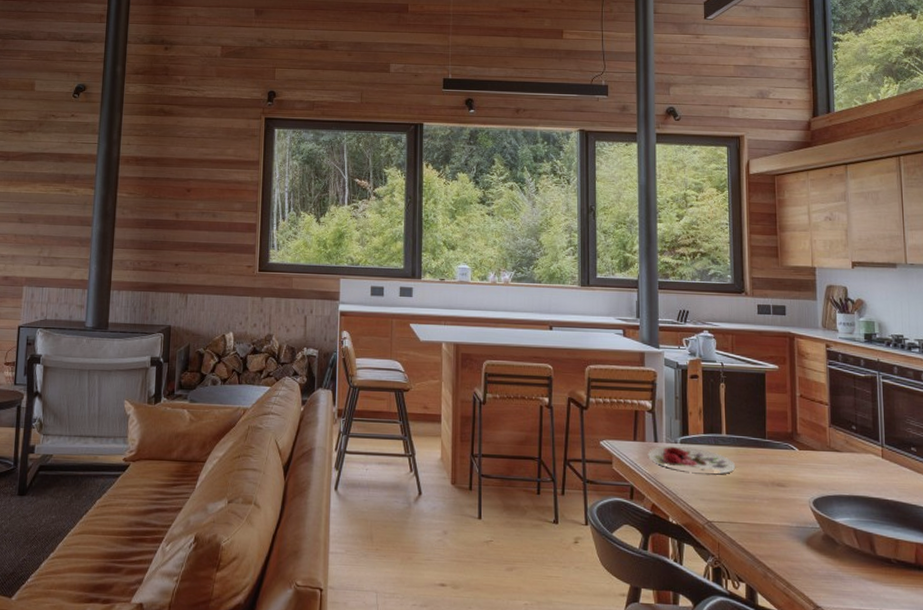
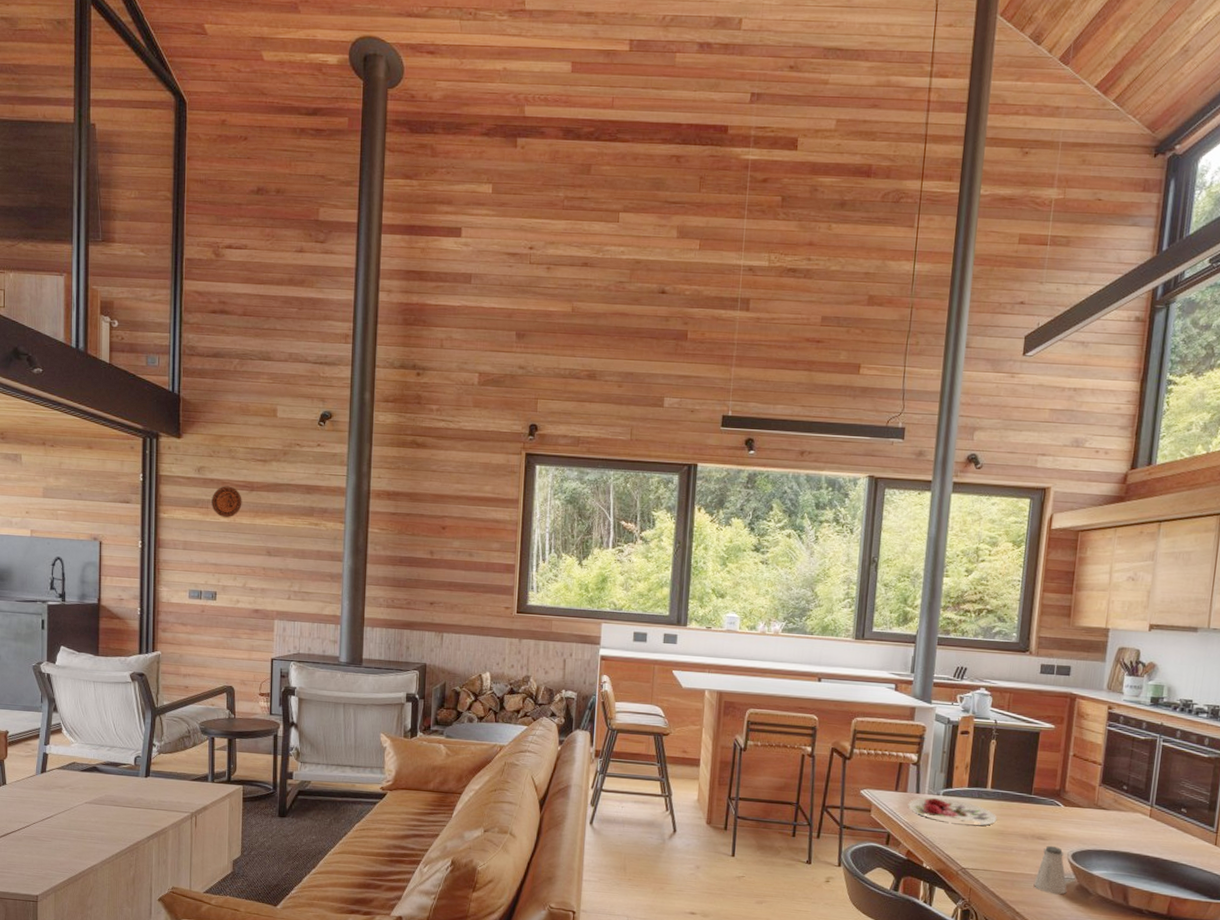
saltshaker: none [780,492,814,546] -> present [1033,845,1067,895]

